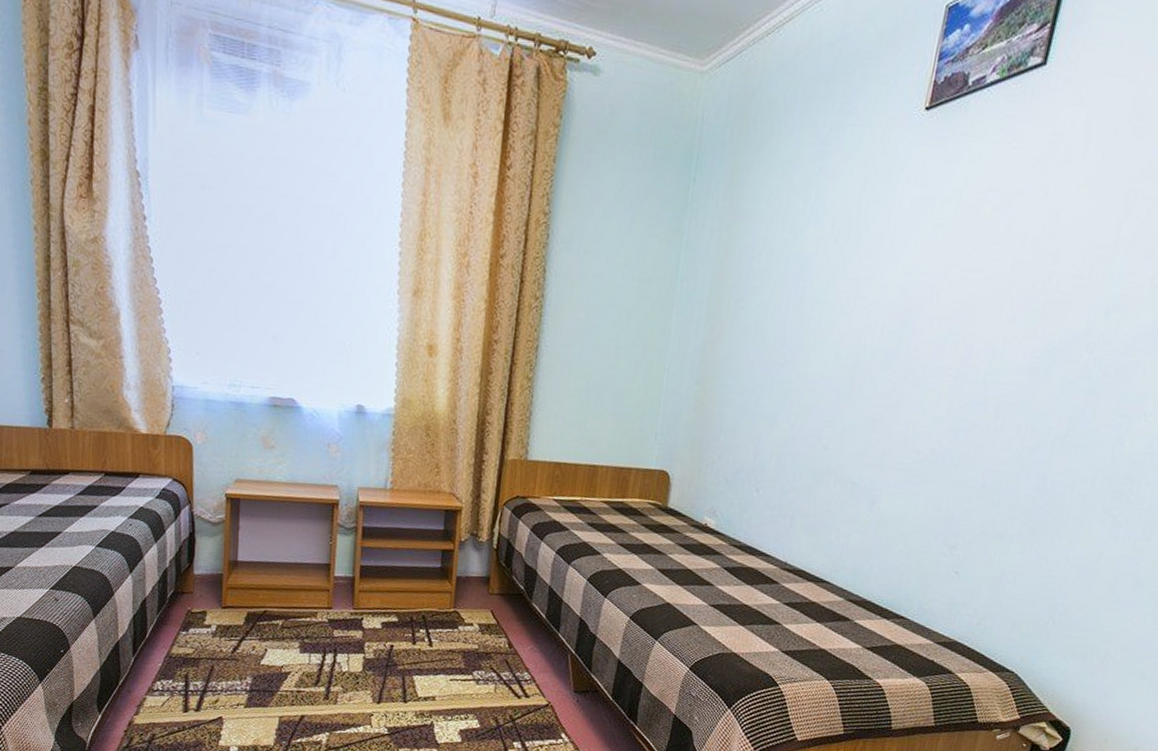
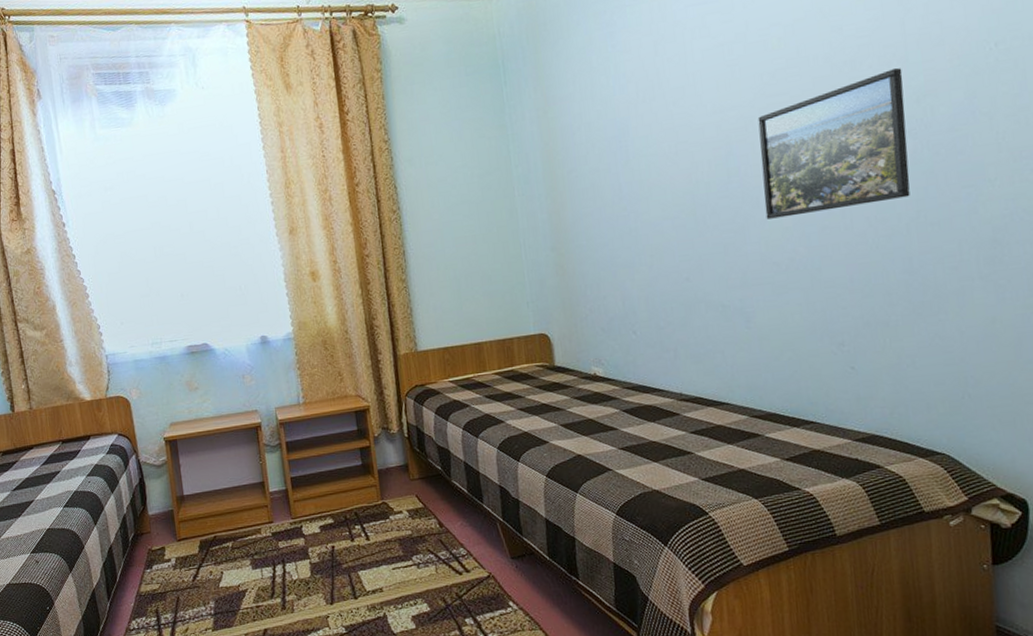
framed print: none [922,272,1103,413] -> present [757,68,910,220]

